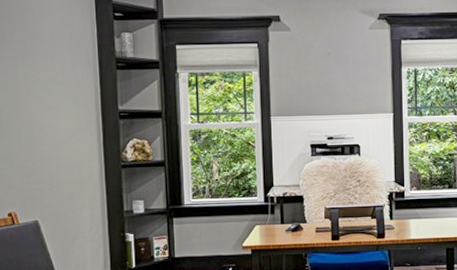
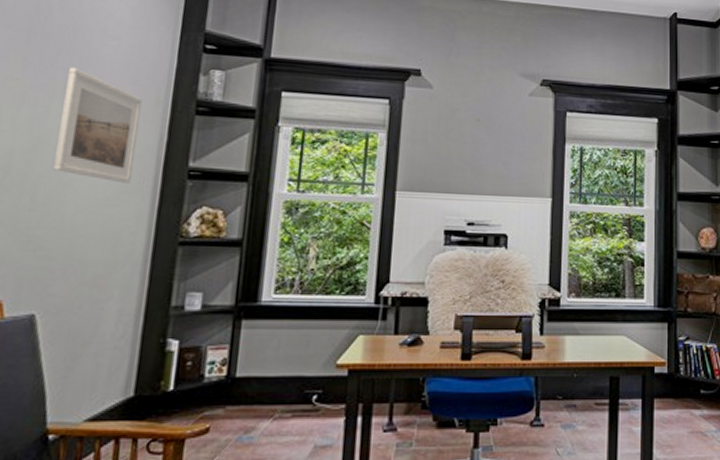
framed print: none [24,41,82,126] -> present [53,67,143,184]

